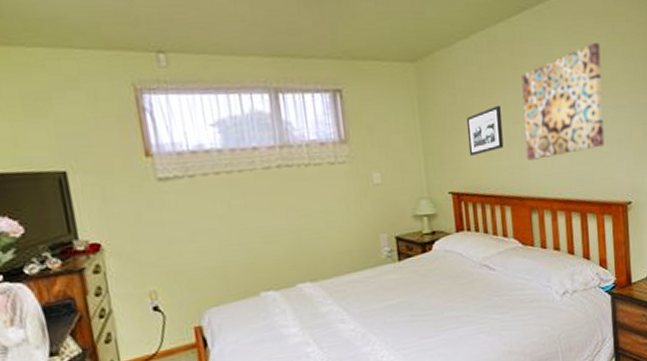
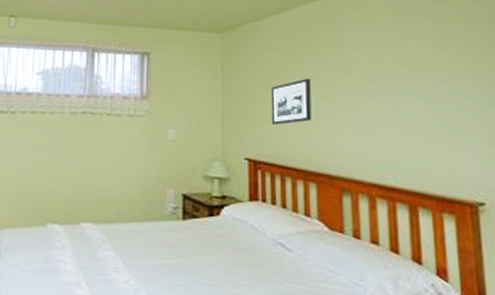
wall art: present [521,43,605,161] -> none [336,24,443,138]

